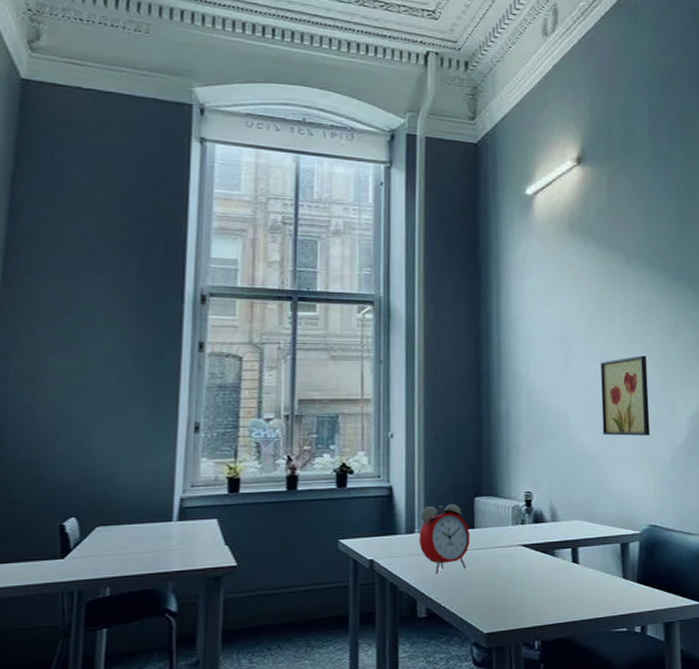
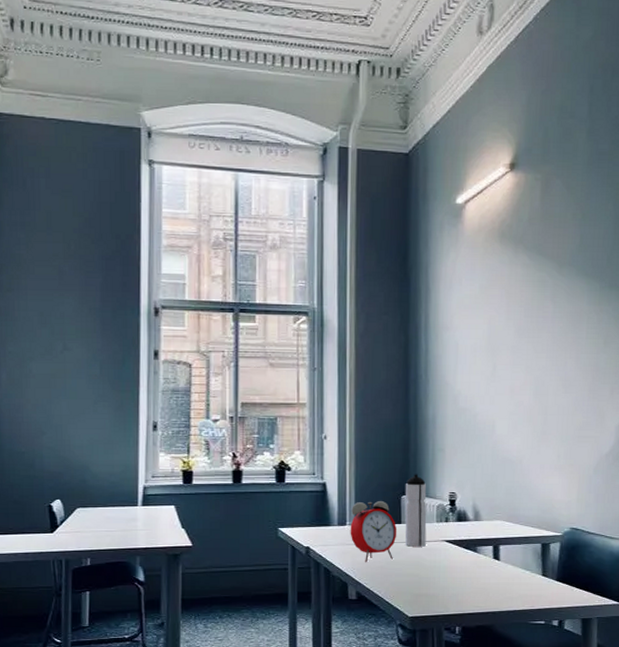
water bottle: none [478,473,502,554] -> present [405,474,427,547]
wall art: present [600,355,651,436] -> none [527,364,576,443]

